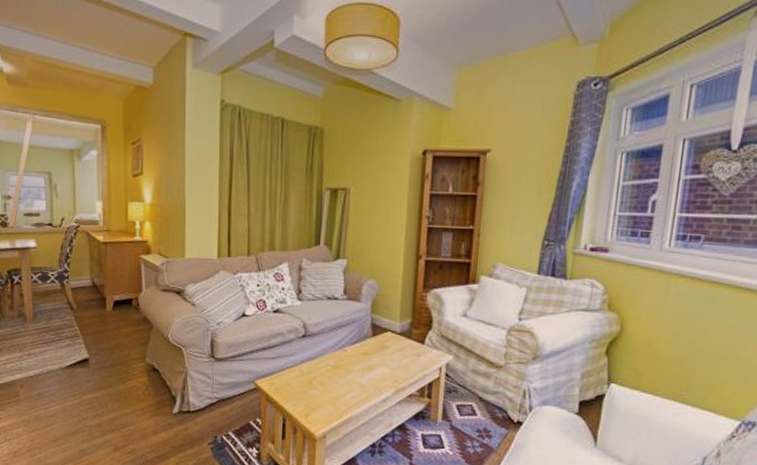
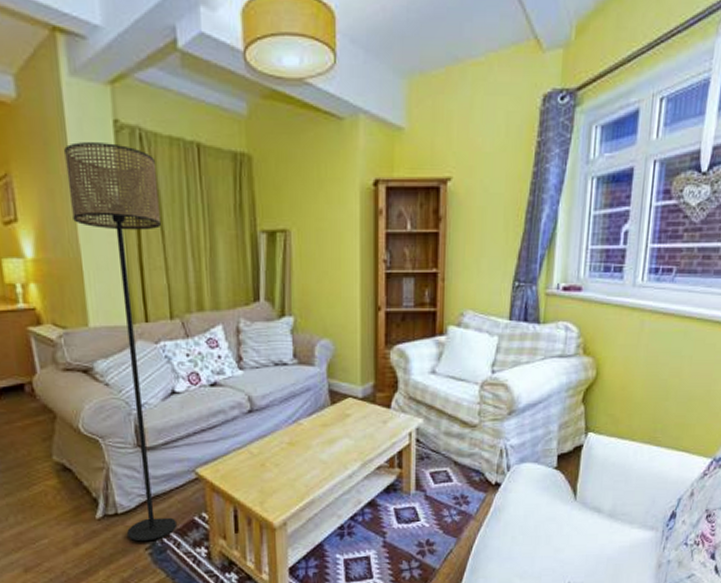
floor lamp: none [182,117,249,438] -> present [64,142,177,542]

